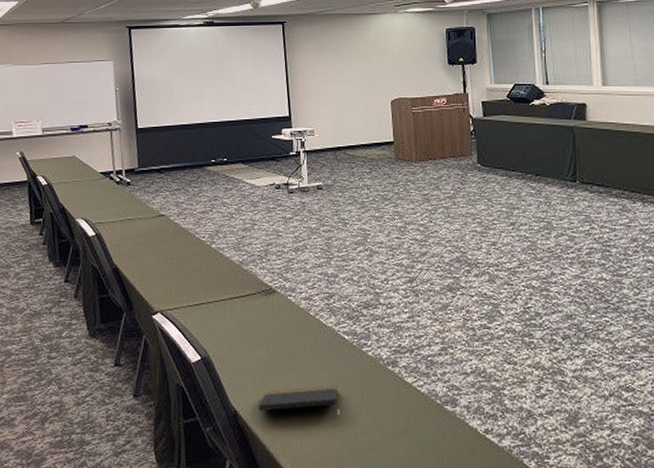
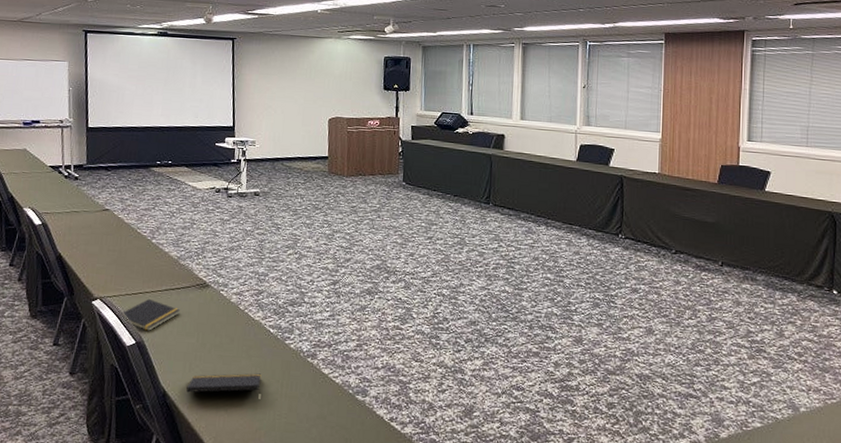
notepad: none [184,309,246,345] -> present [121,298,180,331]

